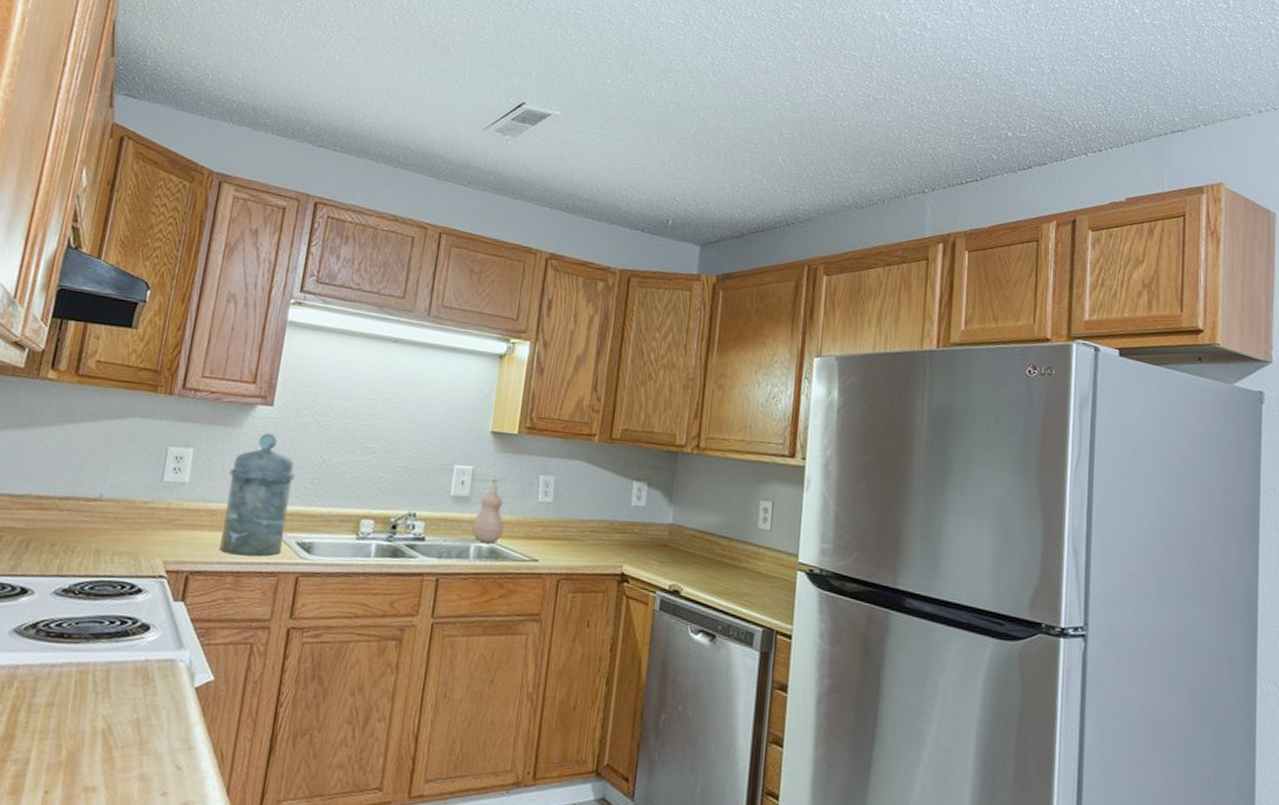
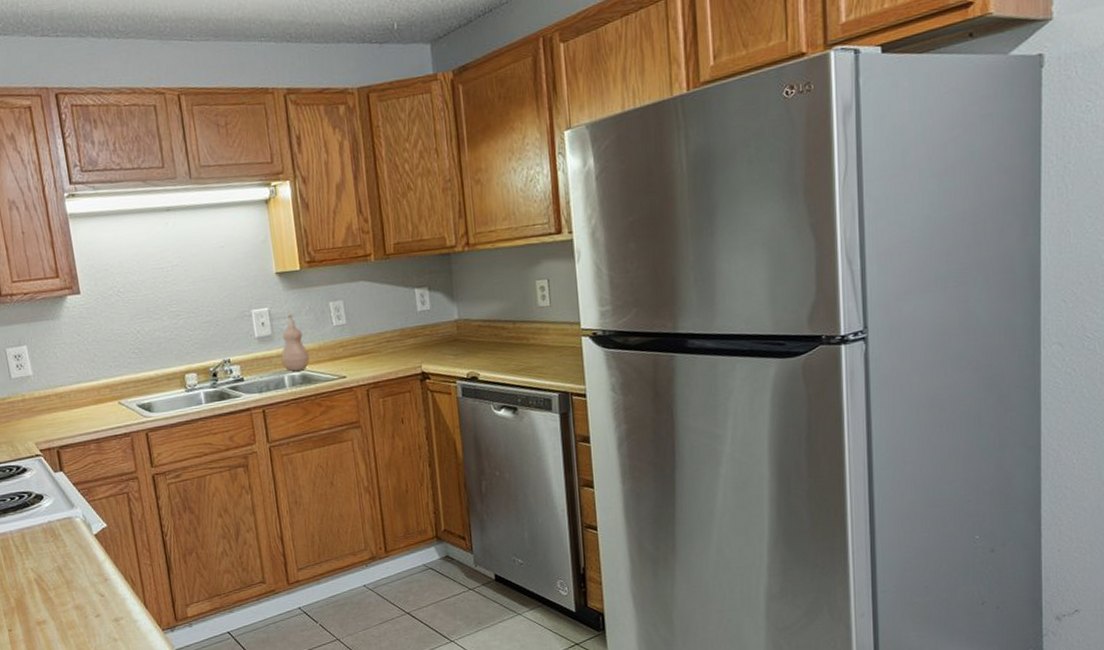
canister: present [220,433,296,557] -> none [63,318,127,426]

